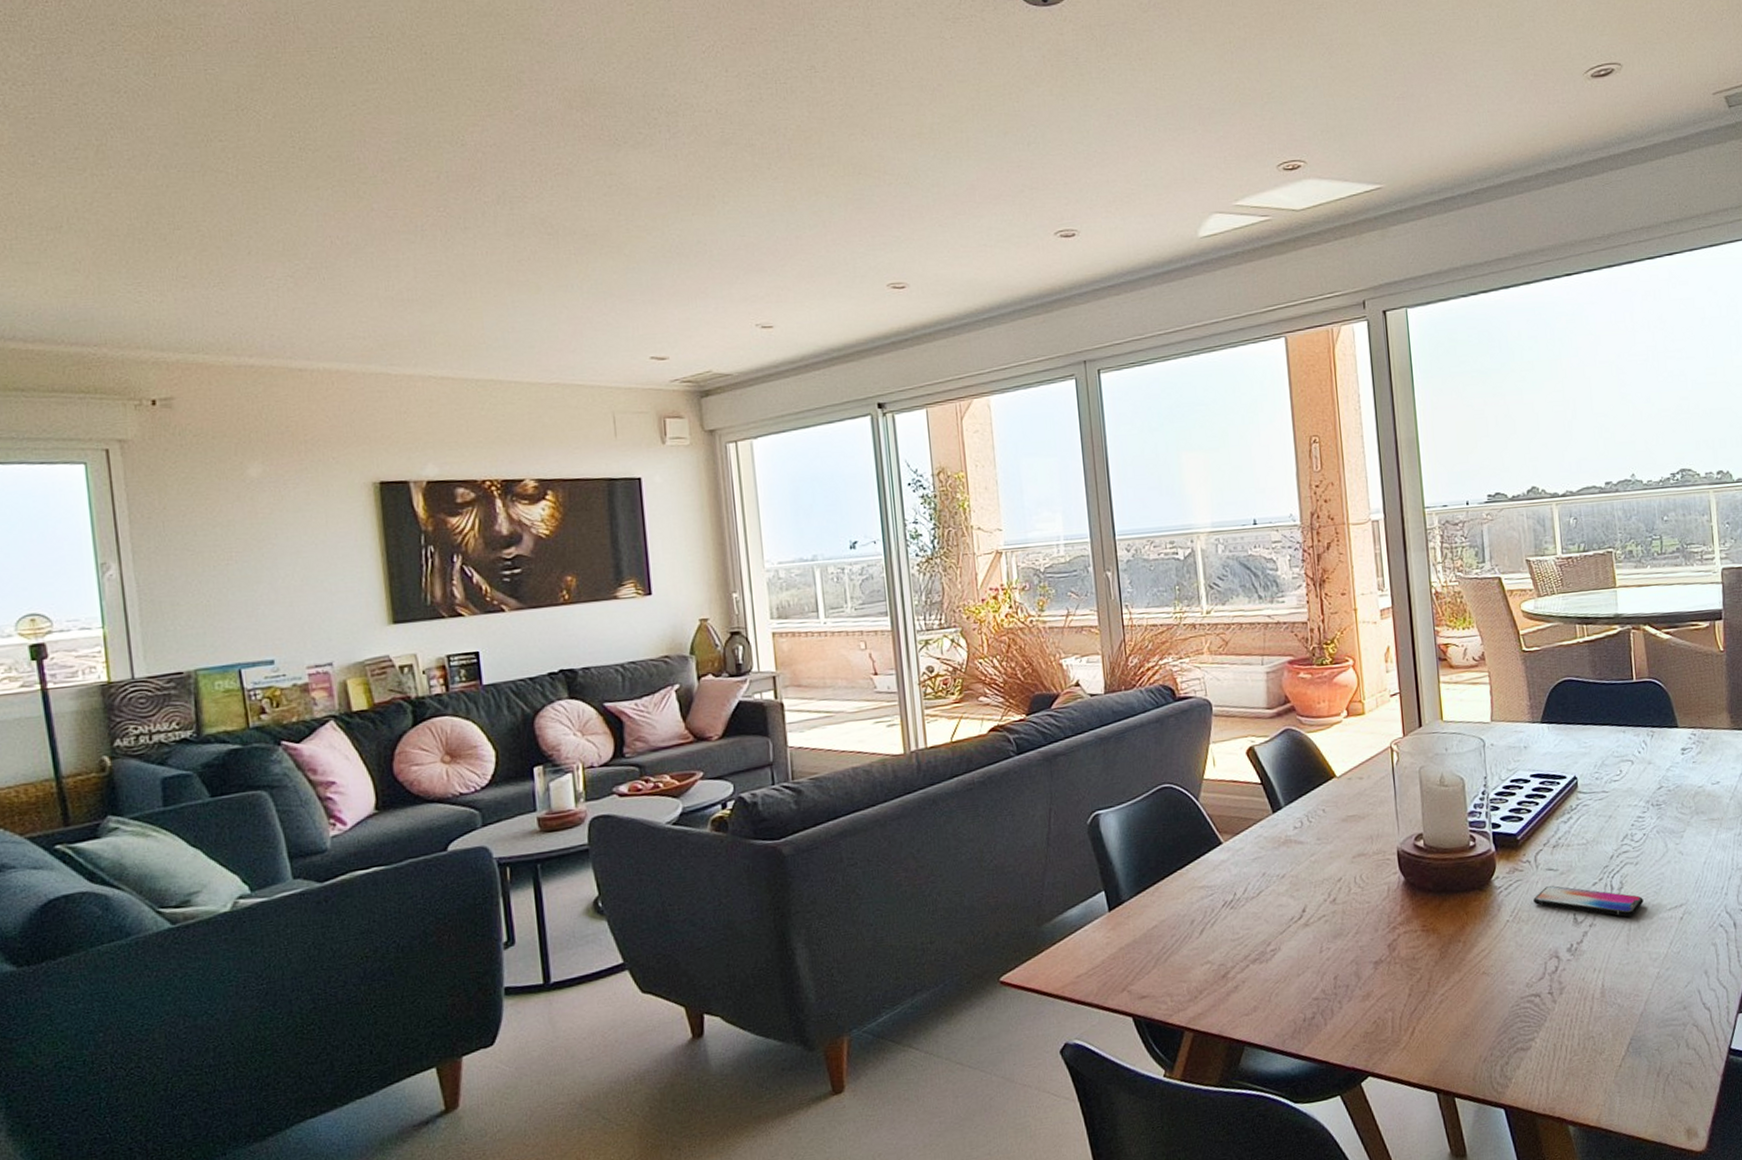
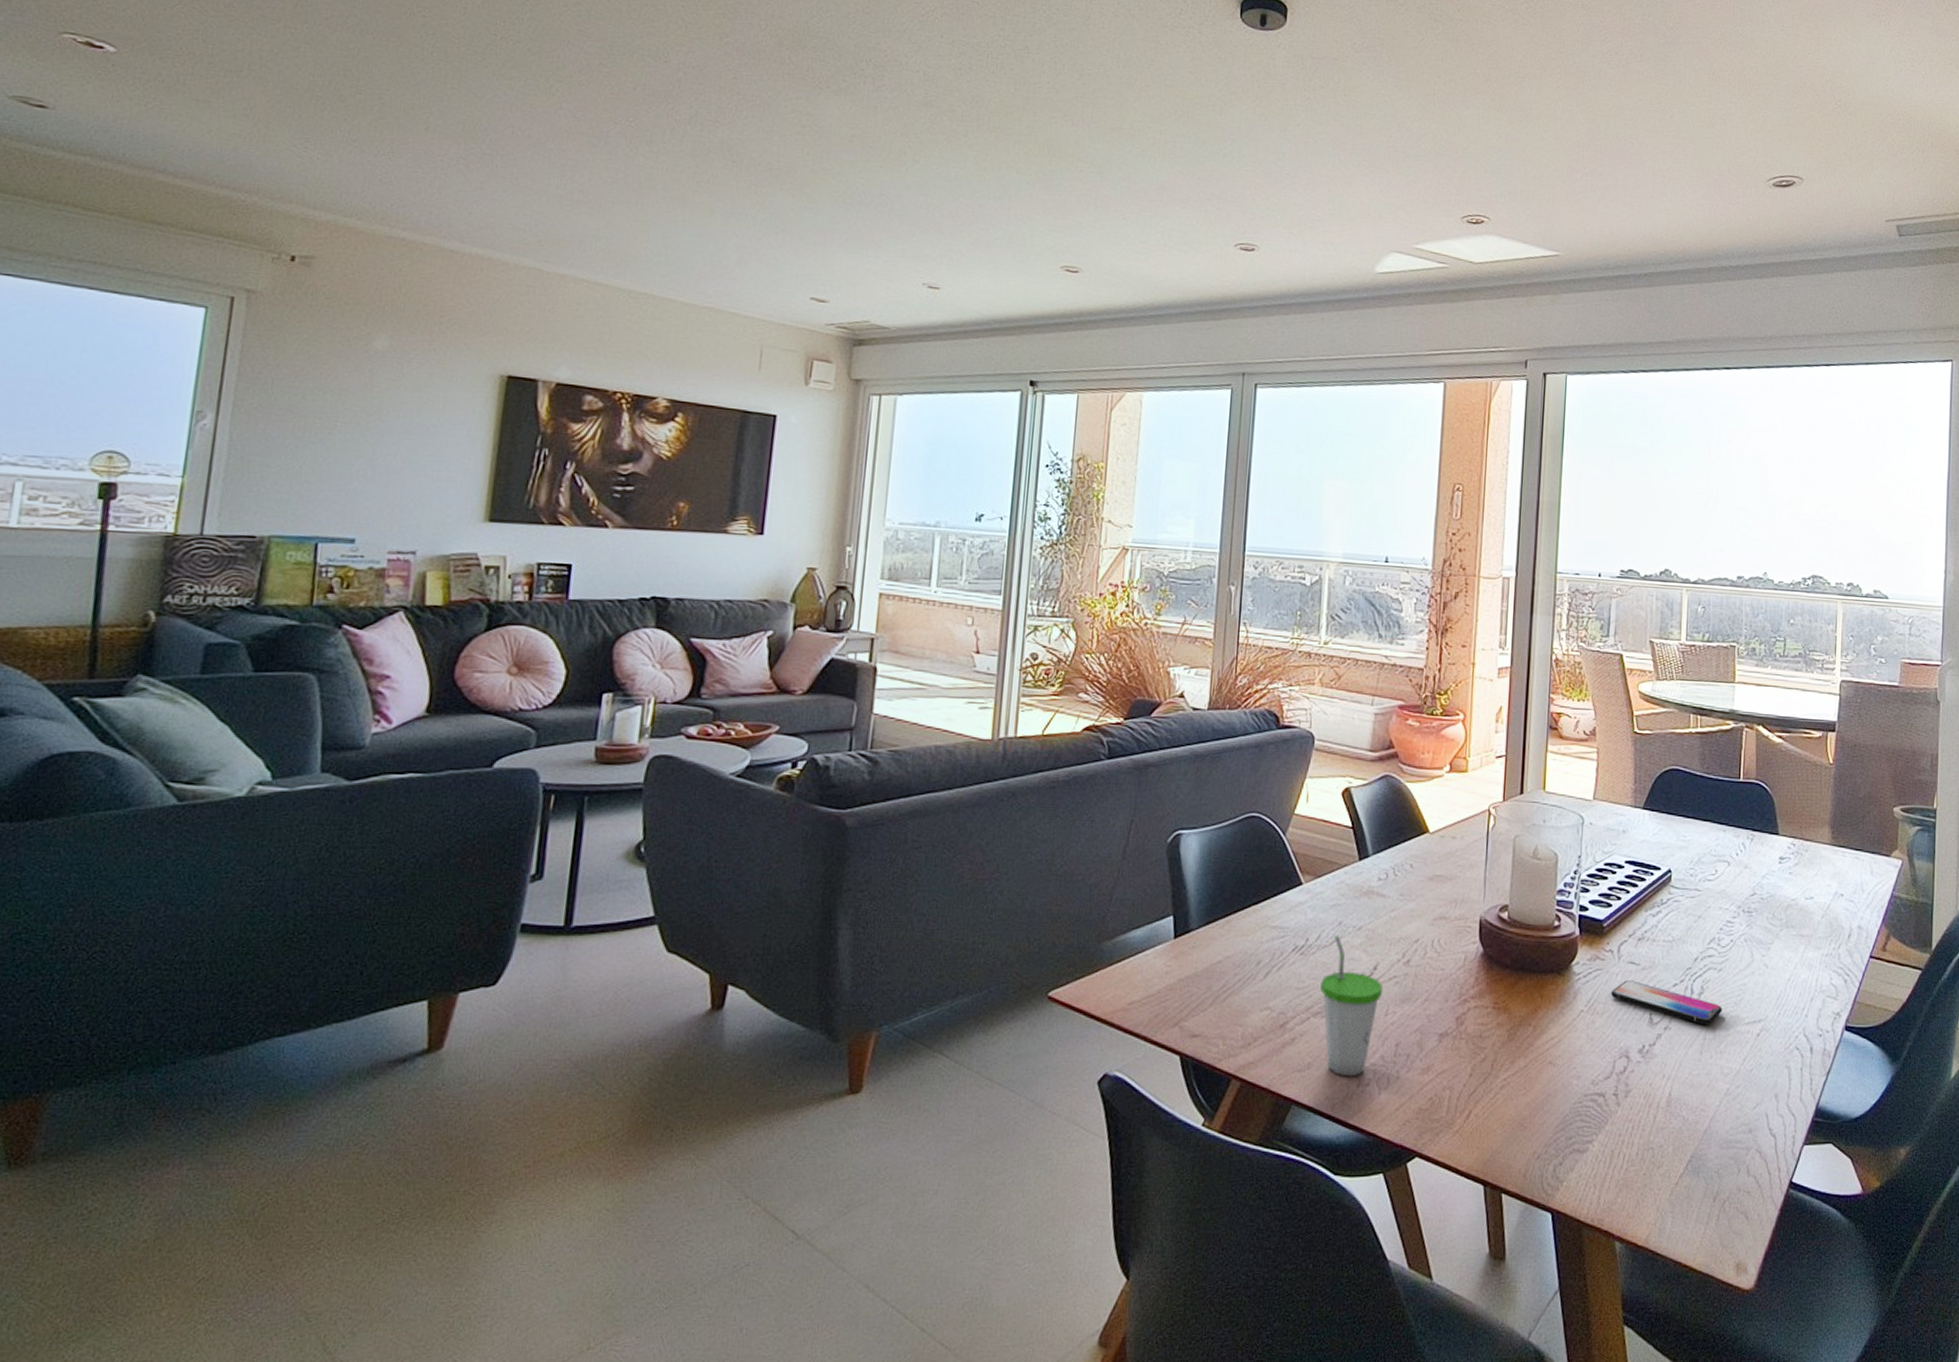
cup: none [1254,885,1315,1014] -> present [1320,935,1384,1077]

